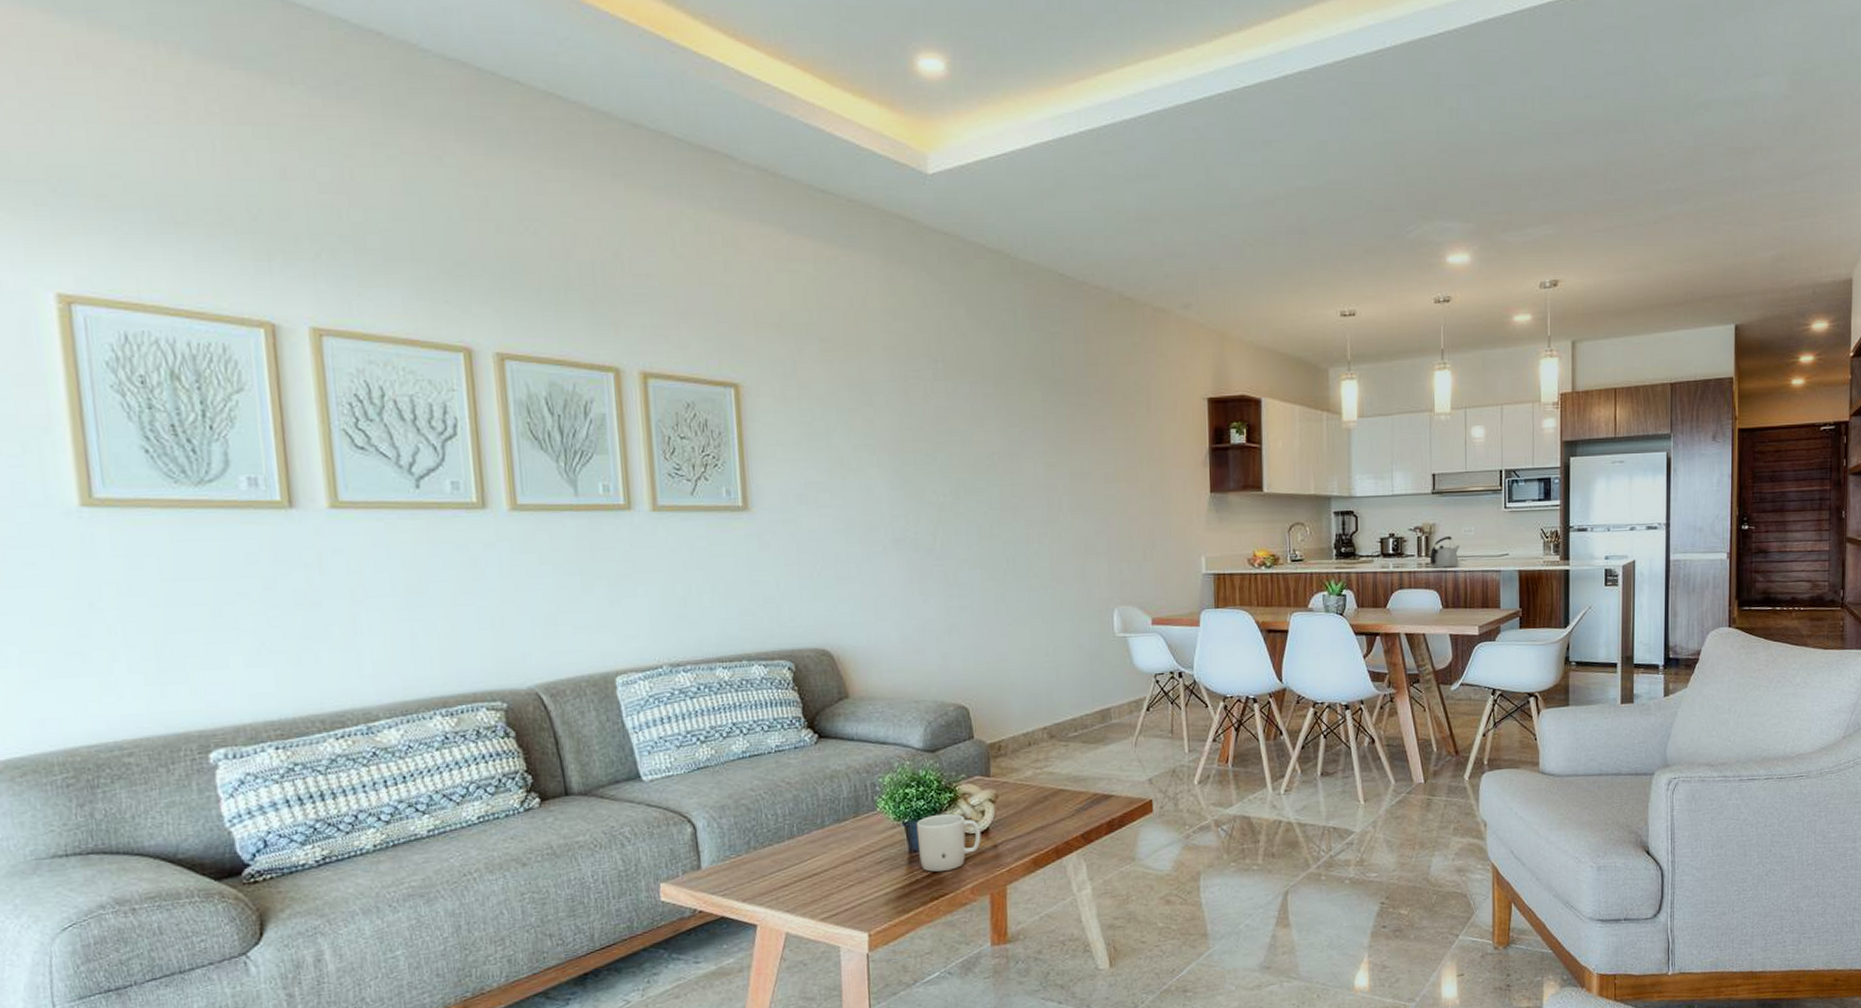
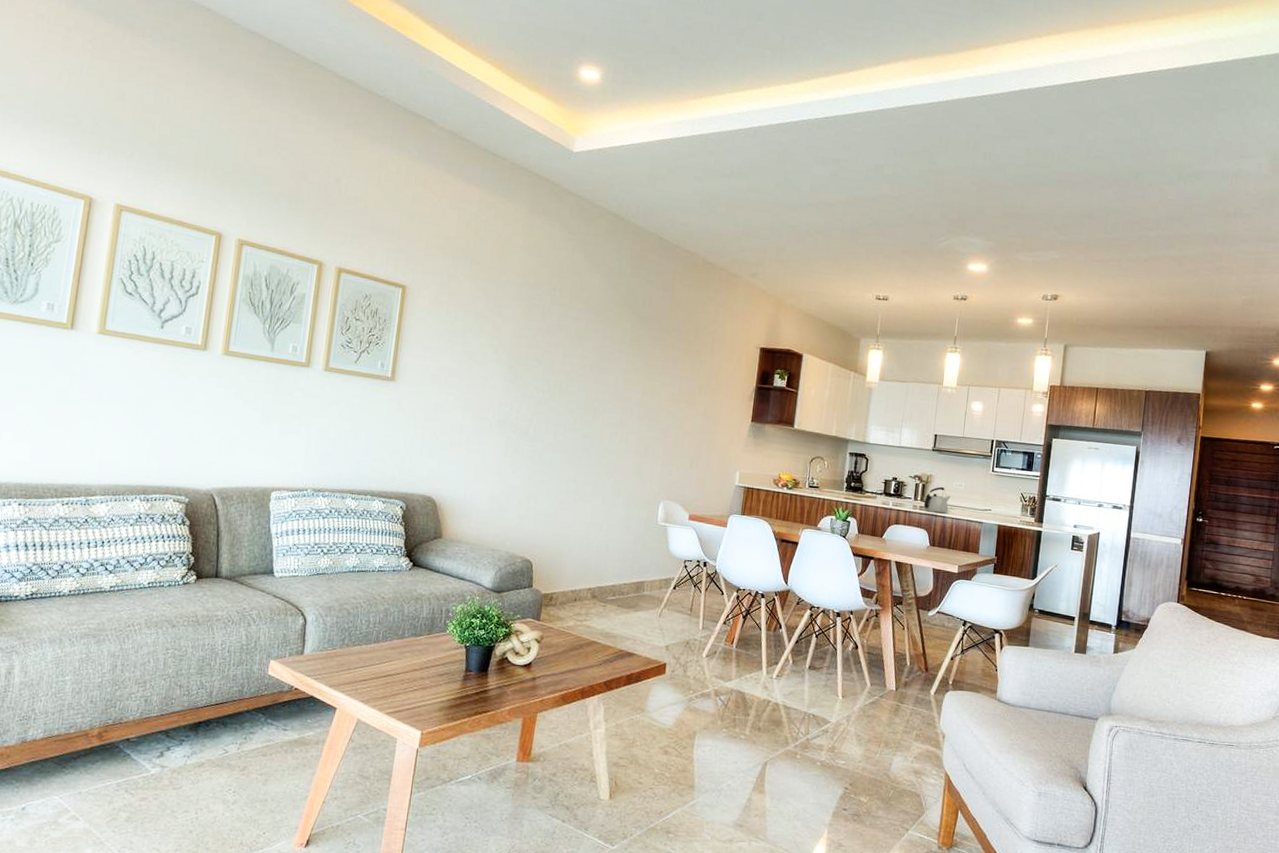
mug: present [916,813,981,873] -> none [472,644,525,692]

